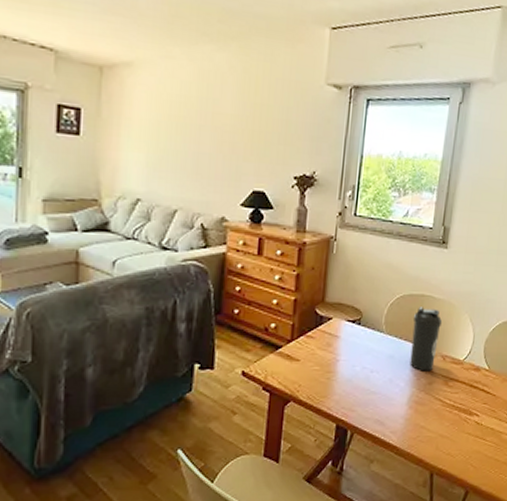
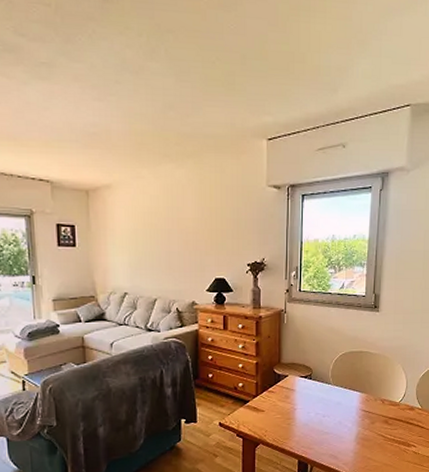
water bottle: present [410,307,443,371] -> none [354,361,380,414]

